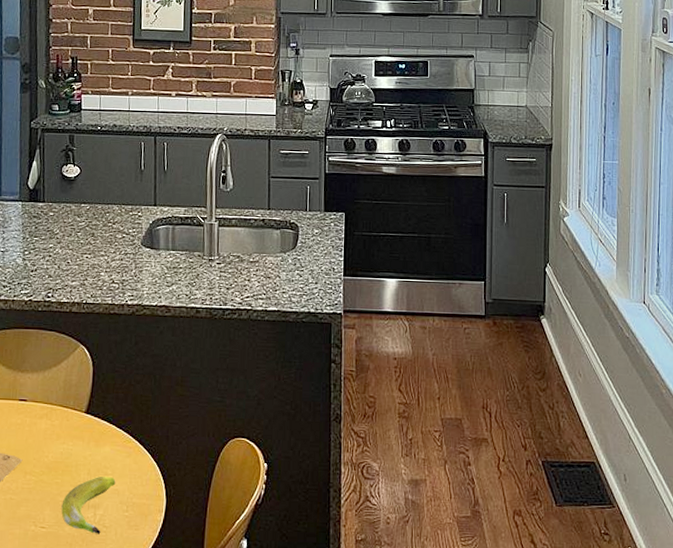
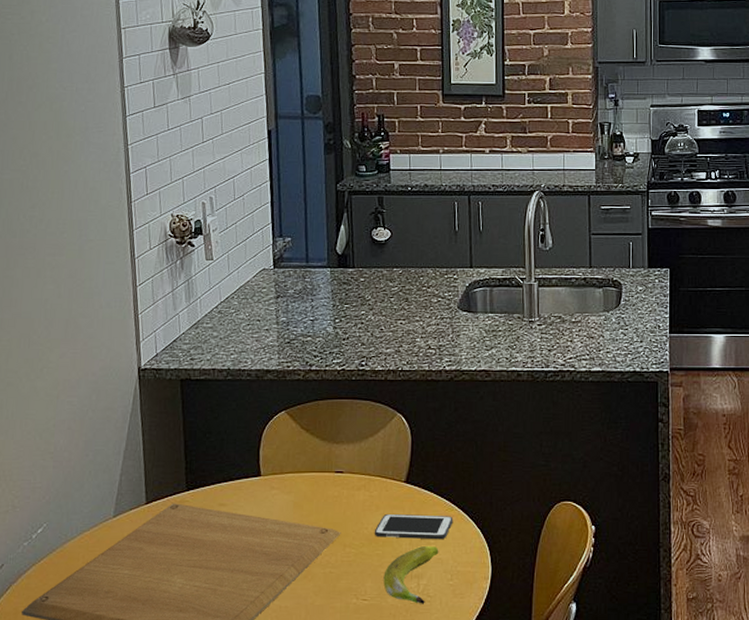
cell phone: none [54,443,131,471] -> present [374,513,454,540]

